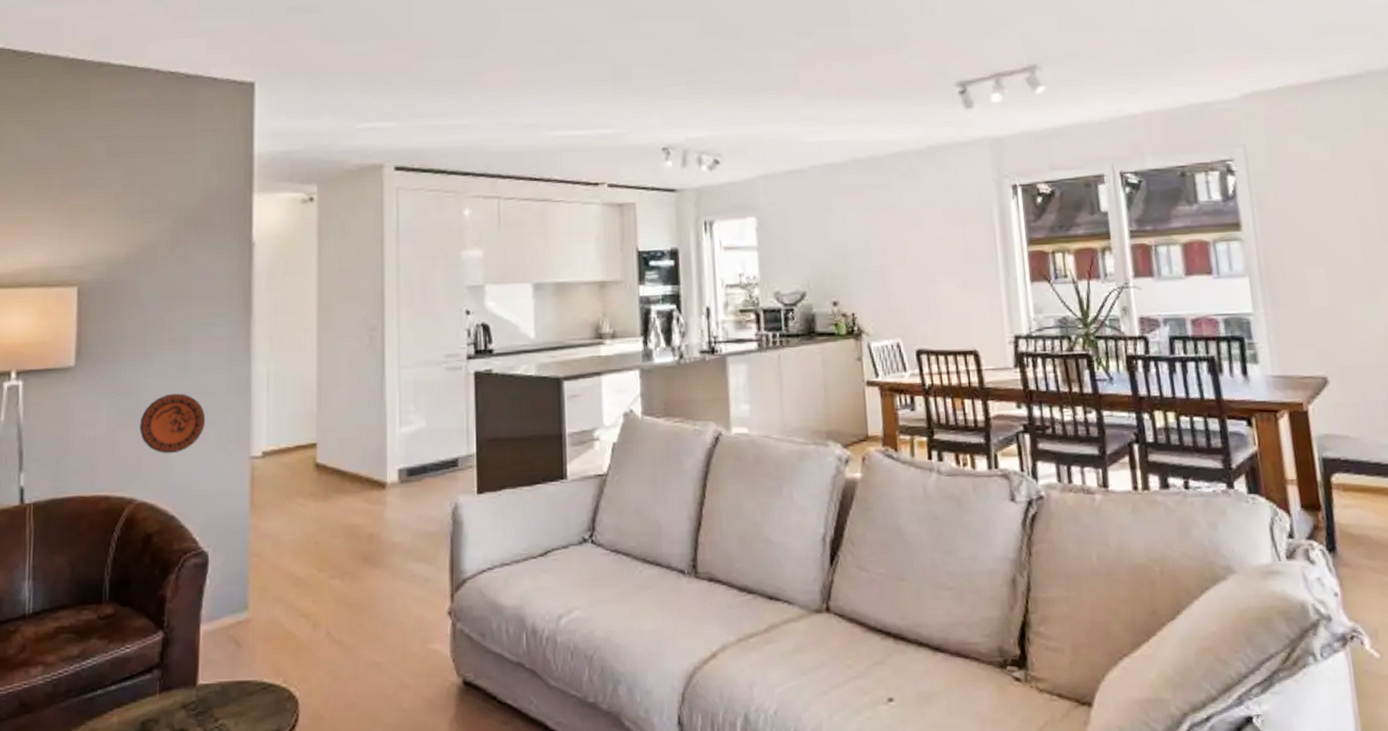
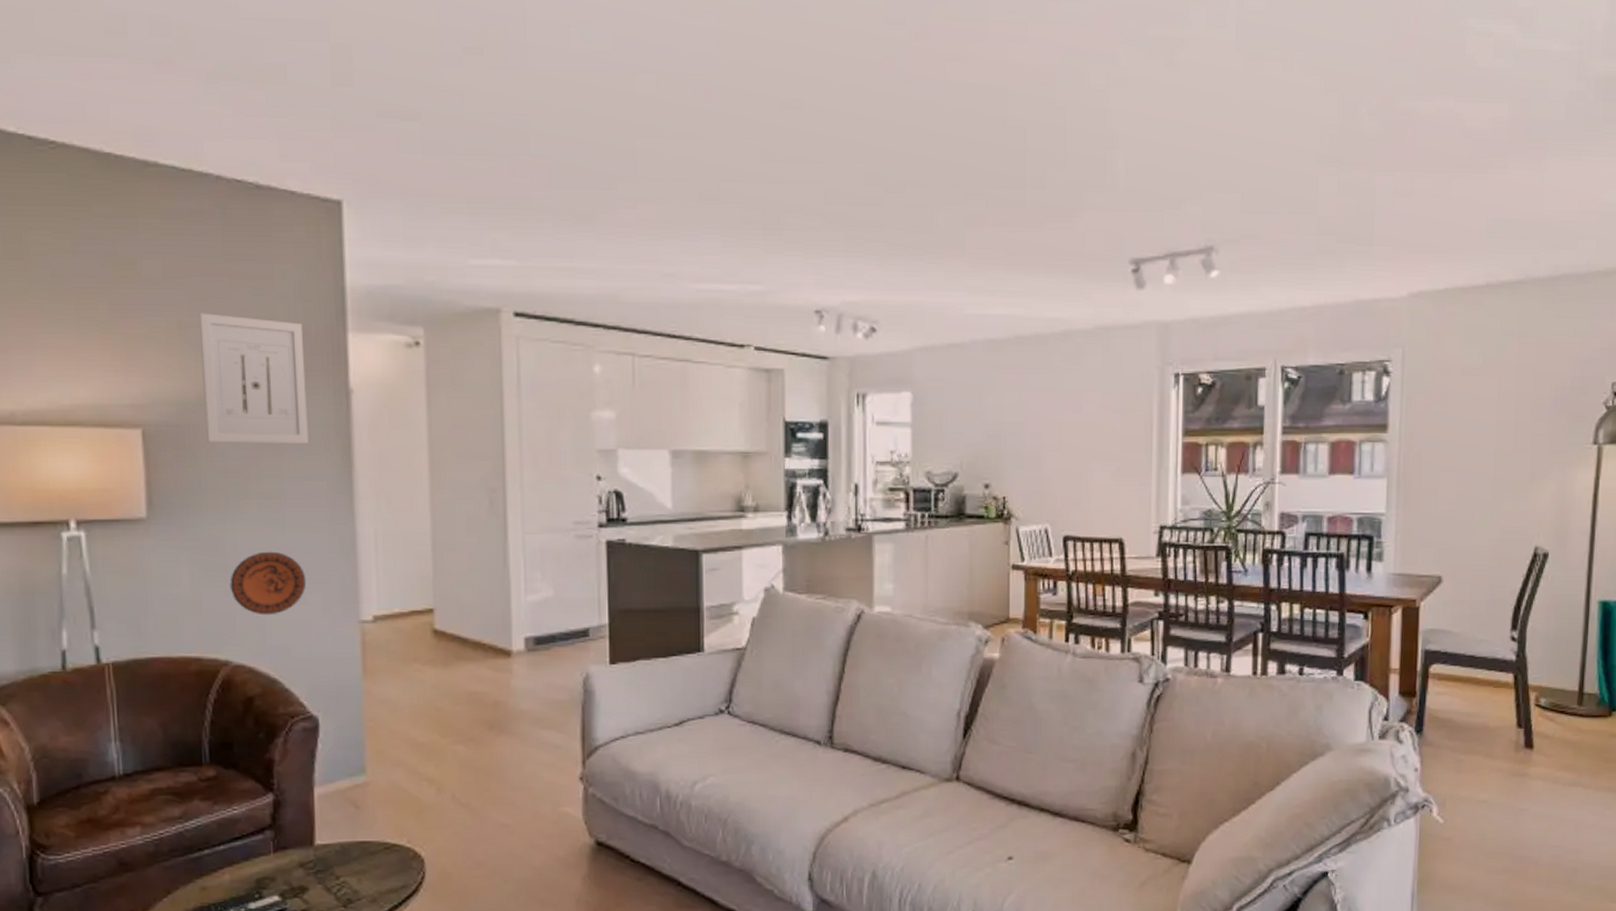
wall art: none [130,184,216,296] -> present [200,313,308,444]

